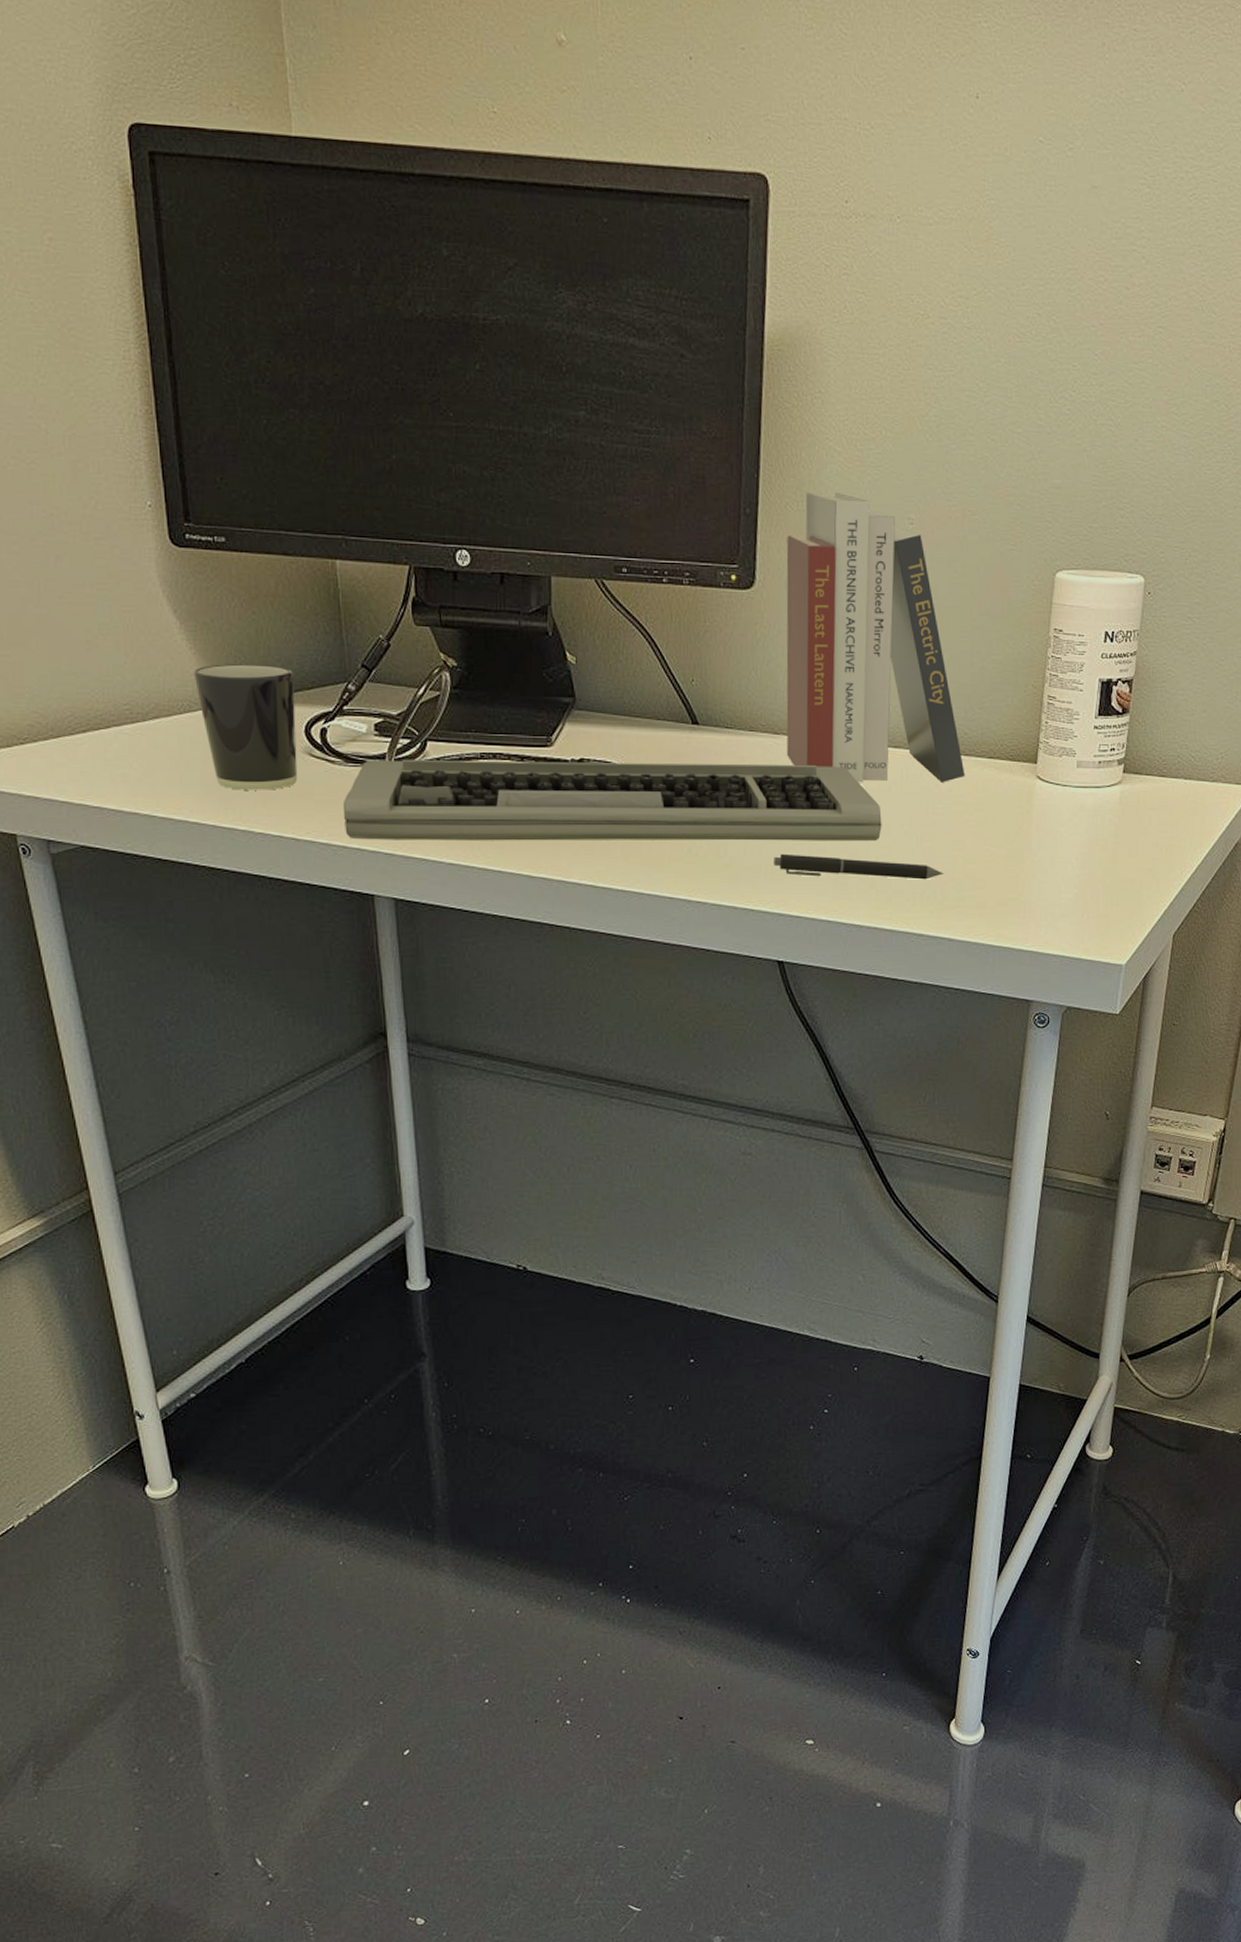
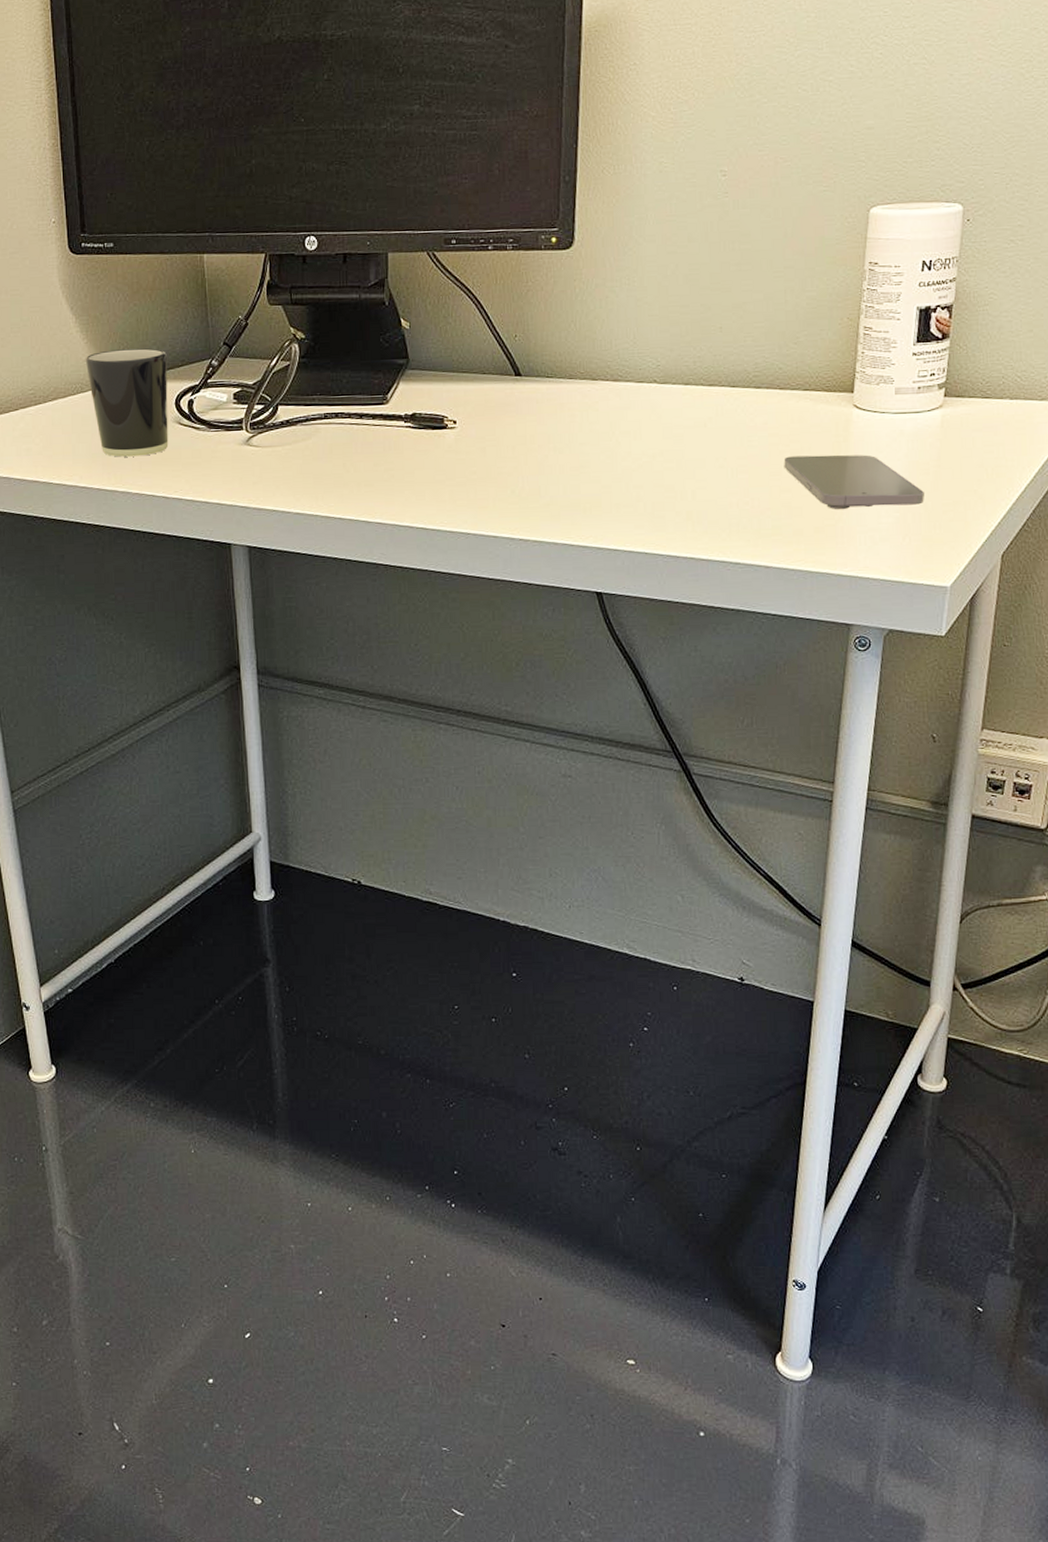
computer keyboard: present [344,759,882,842] -> none [207,406,698,496]
pen: present [774,853,944,880] -> none [592,491,760,512]
books: present [786,492,965,783] -> none [603,154,780,421]
smartphone: none [968,826,1103,884] -> present [784,454,924,510]

